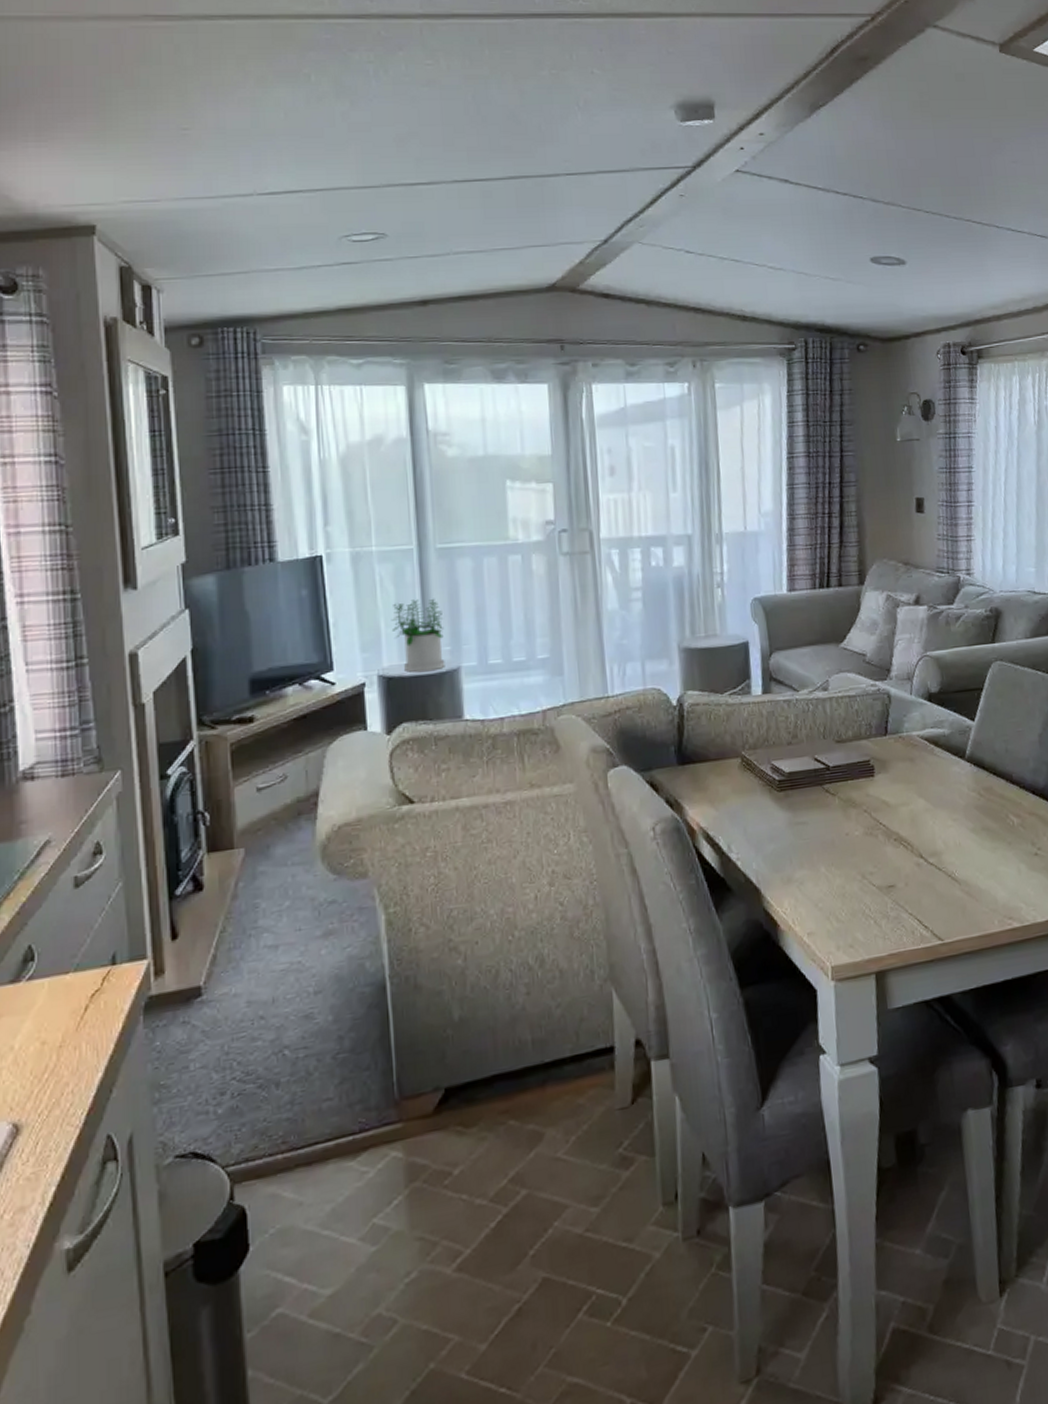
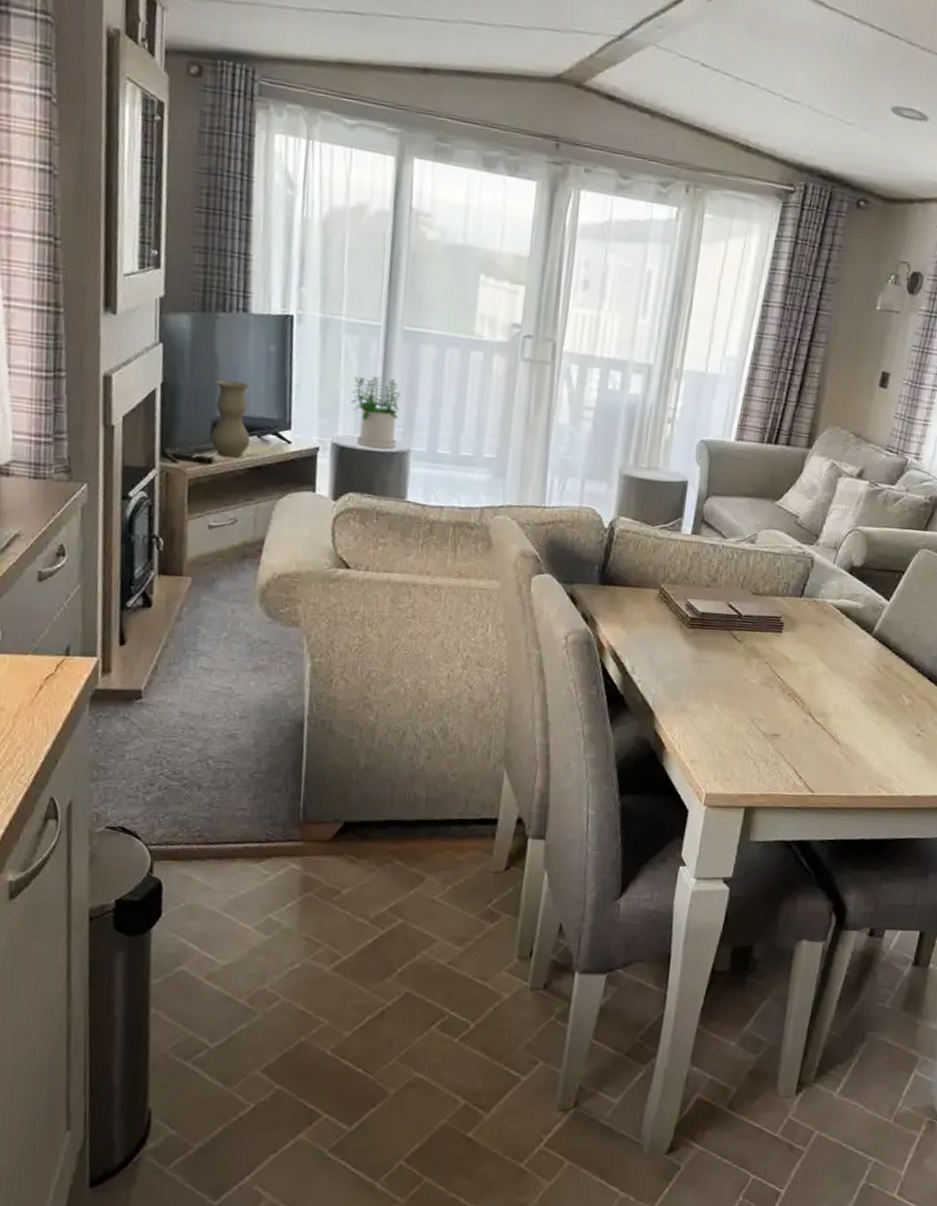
vase: none [247,631,292,712] -> present [209,379,251,458]

